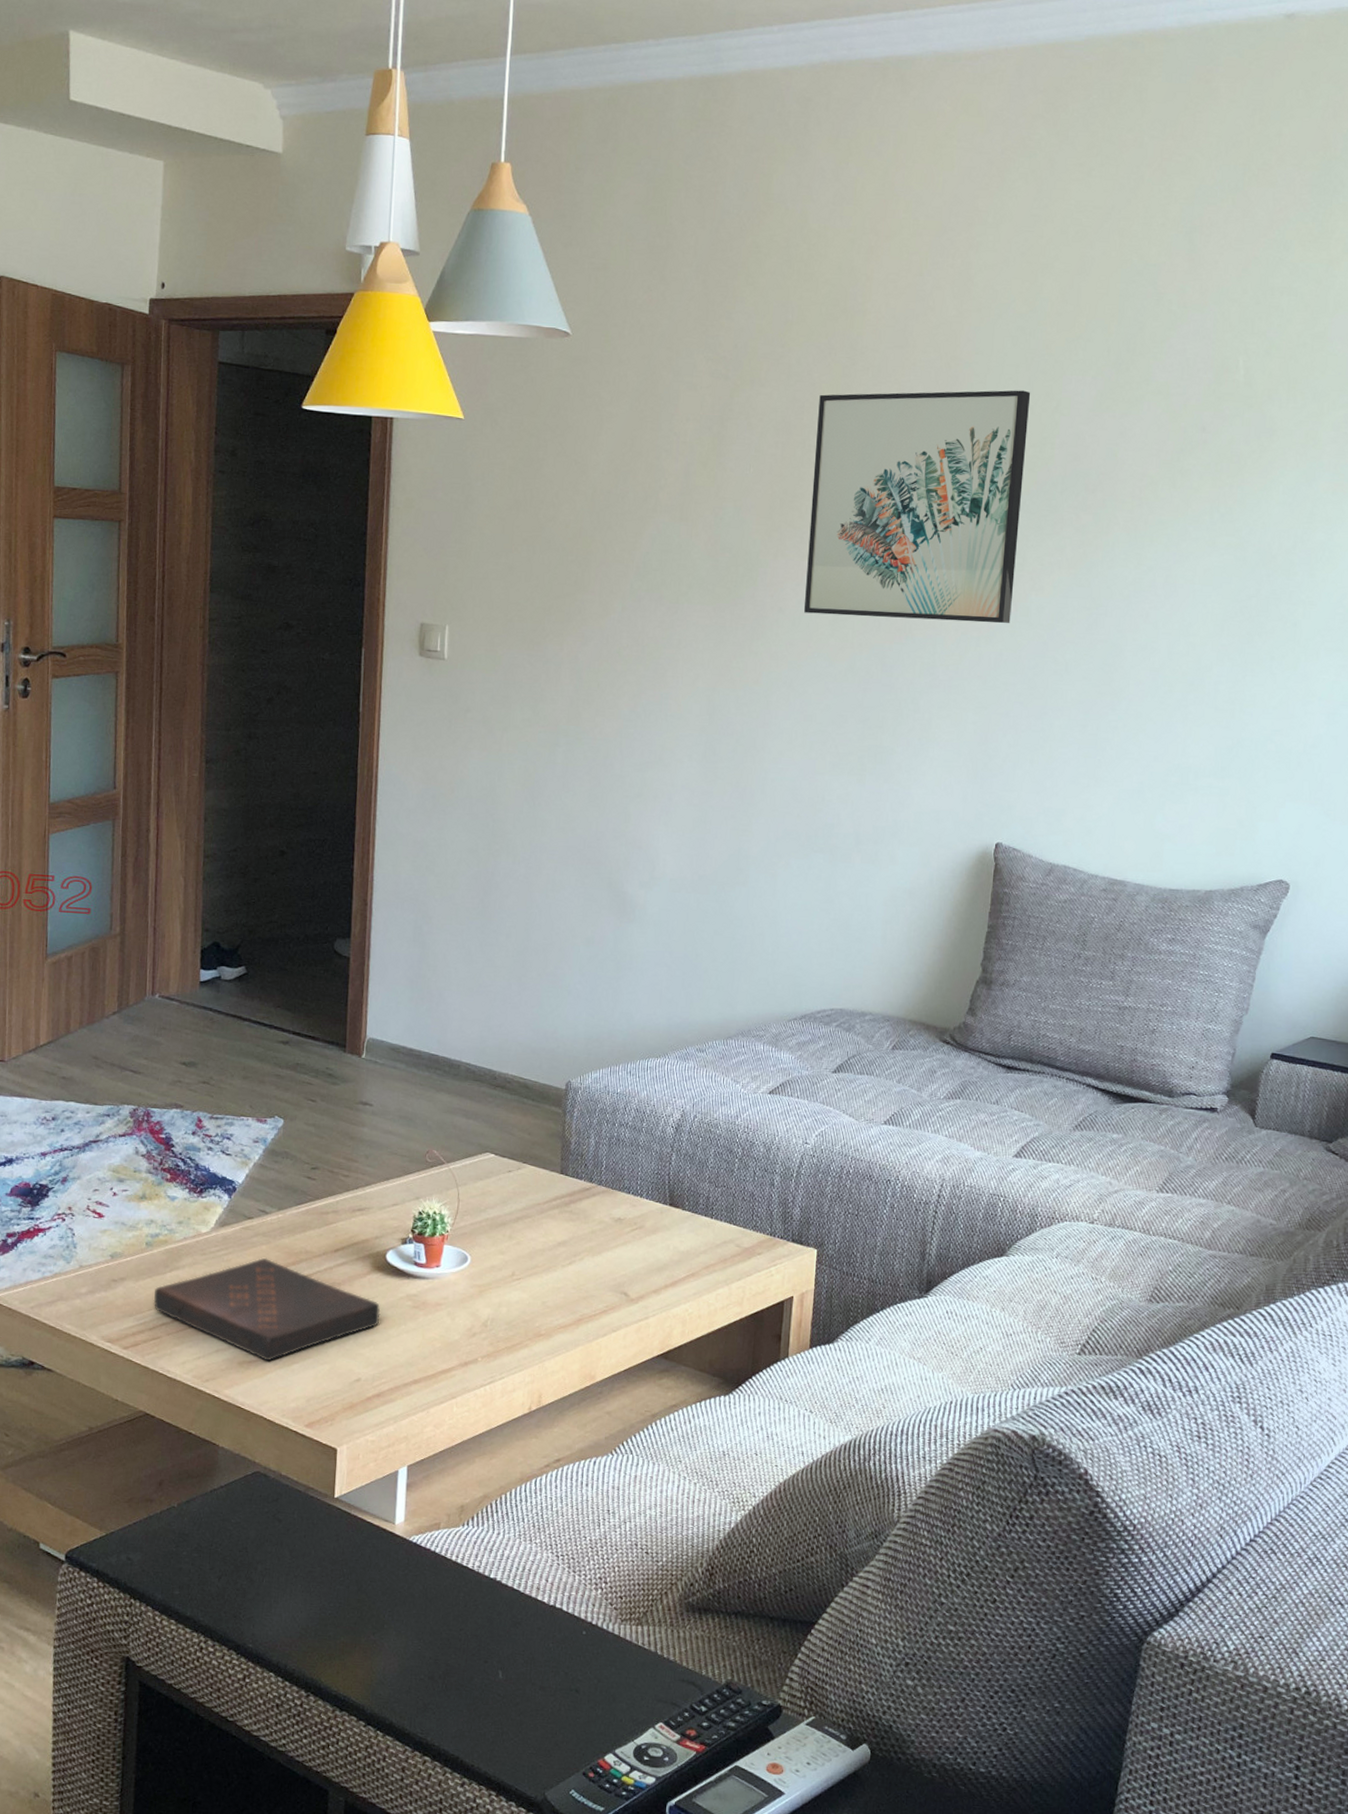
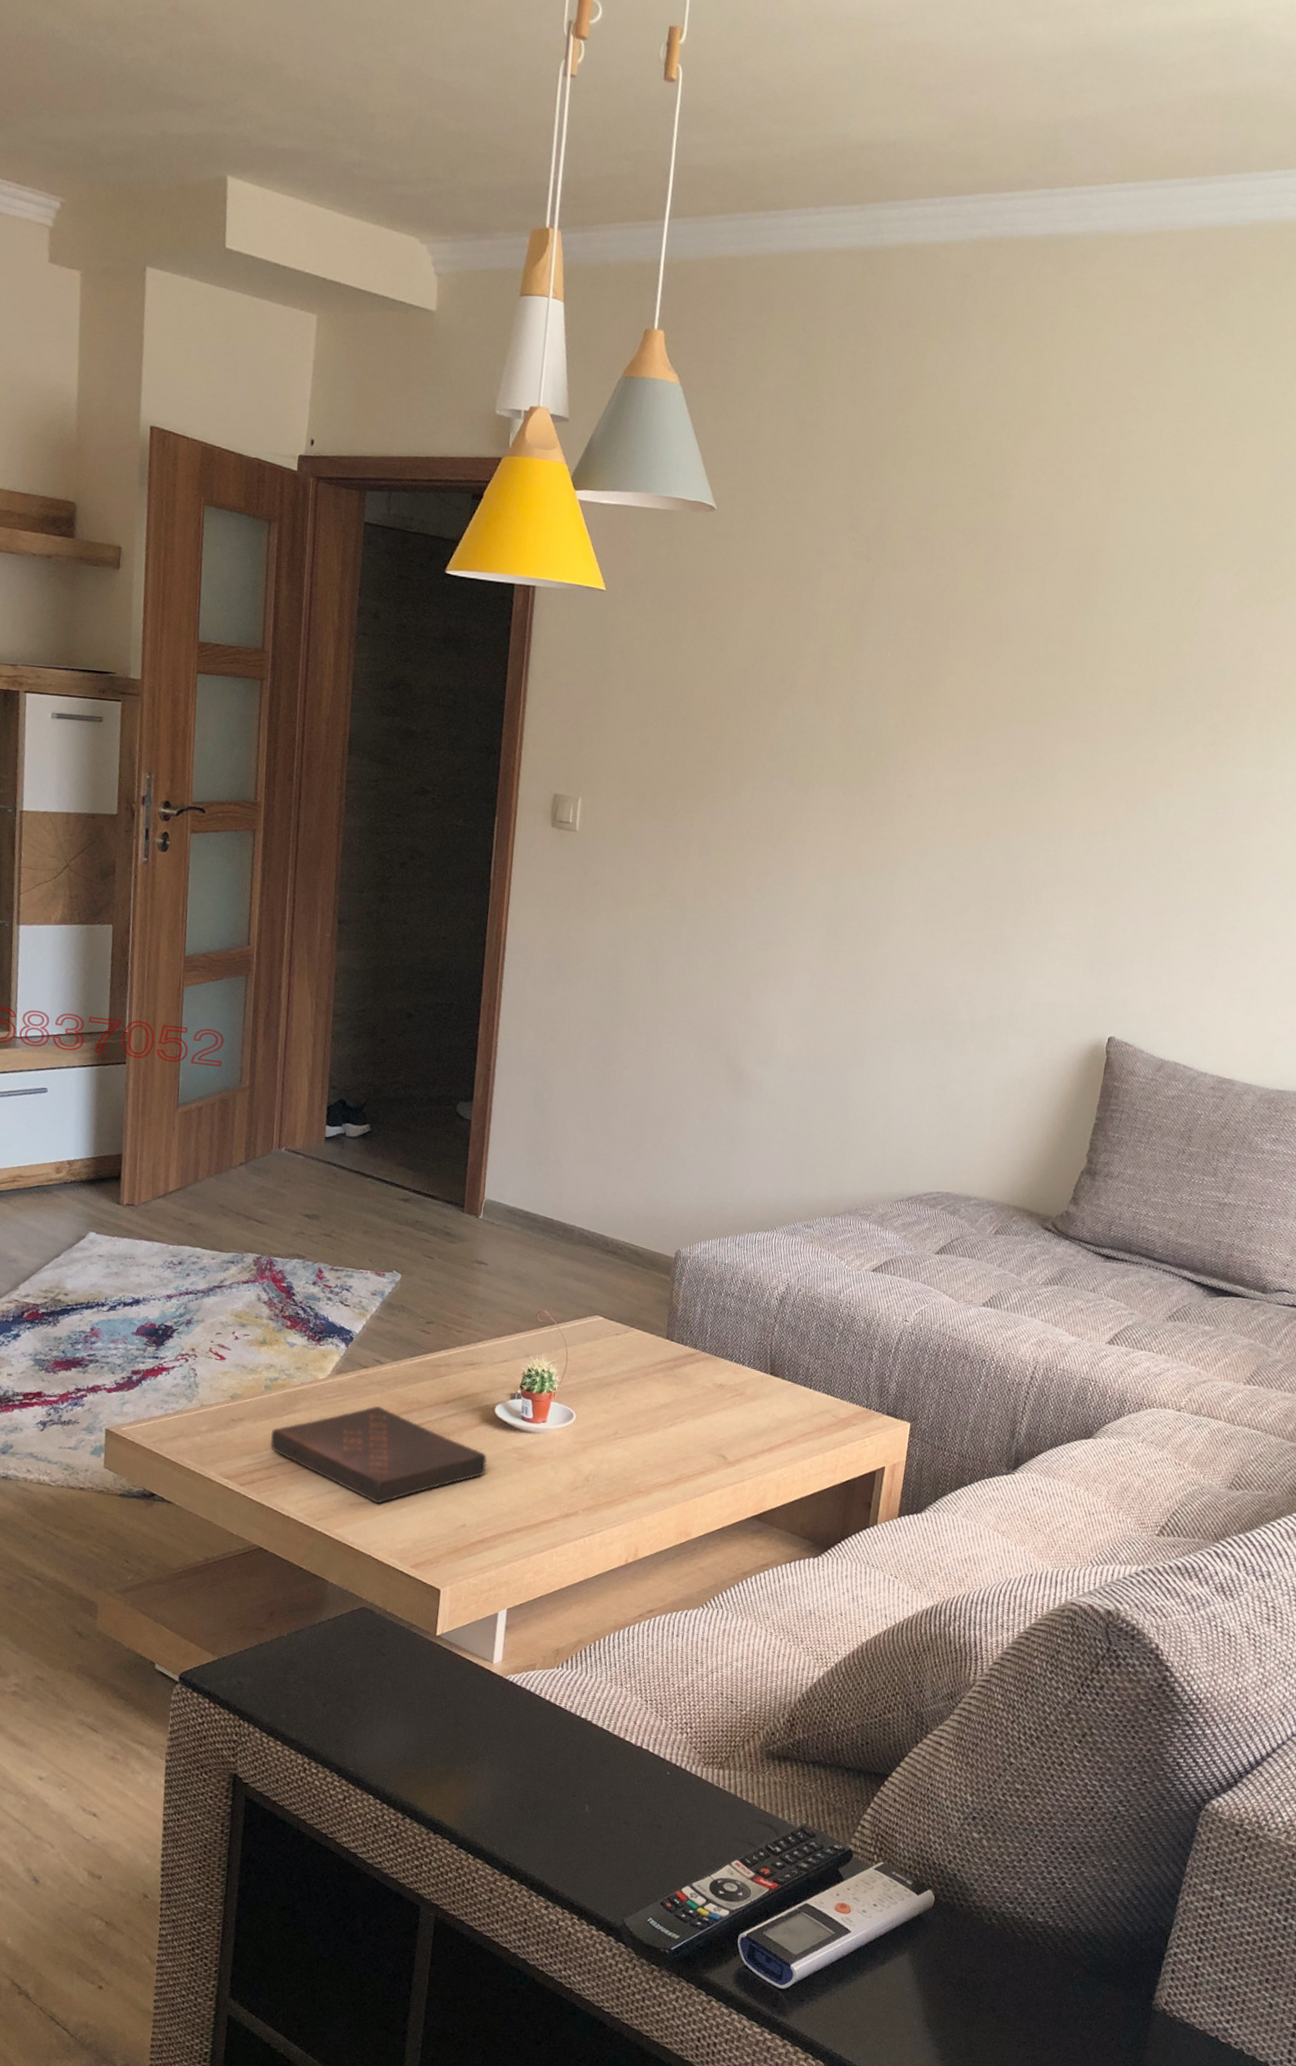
wall art: present [804,390,1031,623] -> none [933,580,1173,819]

